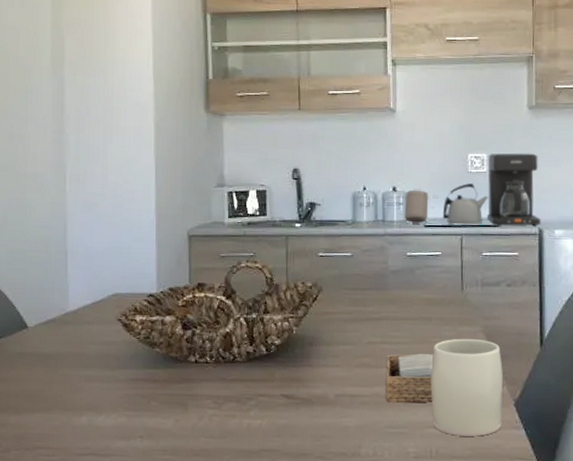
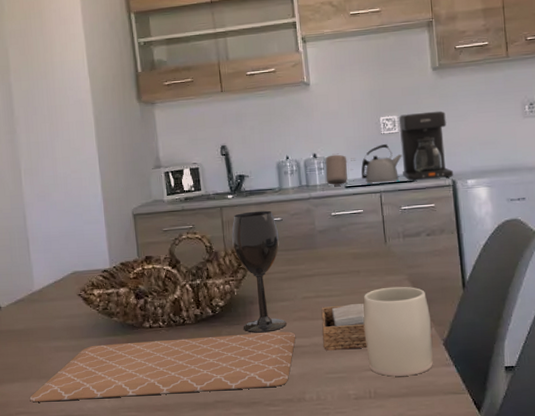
placemat: none [51,377,357,439] -> present [29,331,296,403]
wine glass: none [296,243,348,378] -> present [231,210,287,333]

